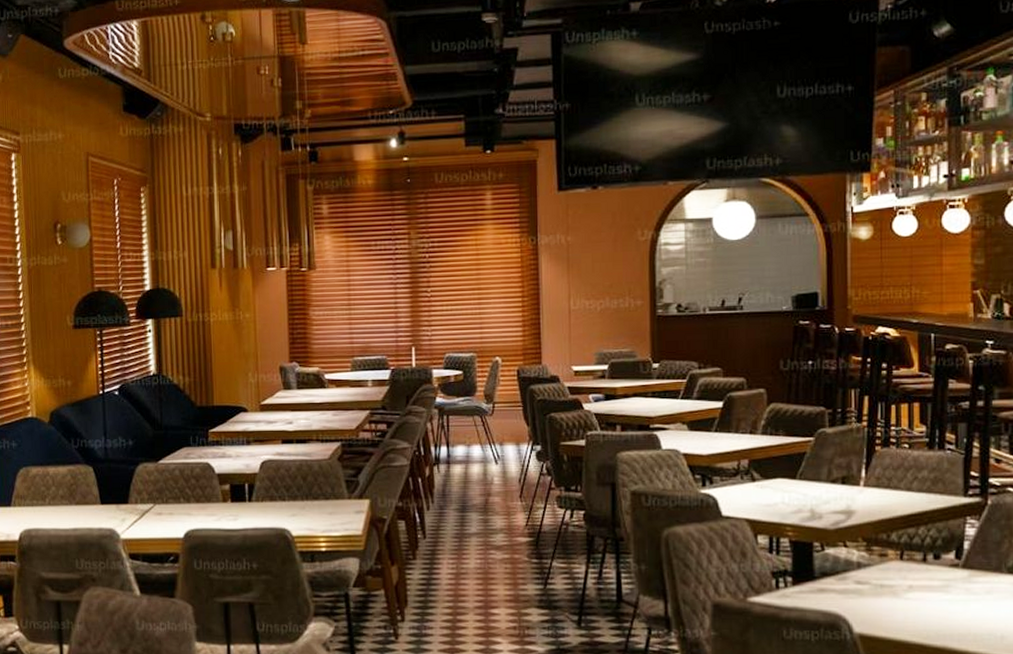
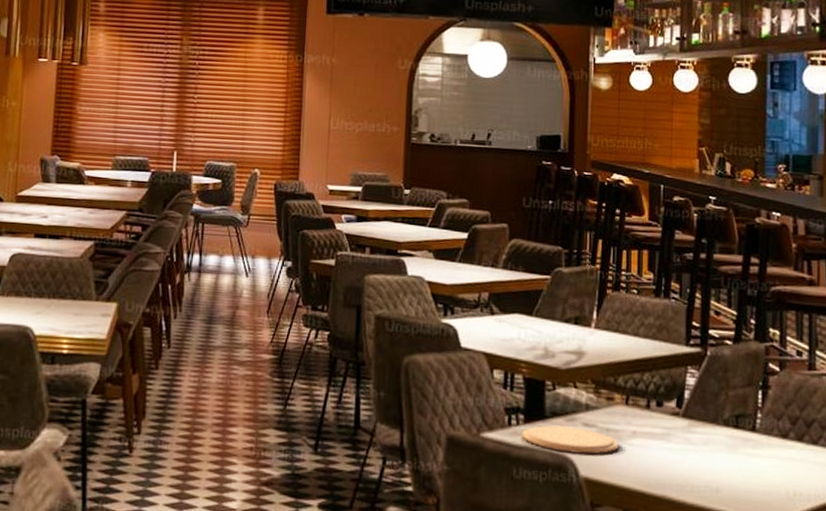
plate: none [790,585,894,612] -> present [521,425,619,455]

